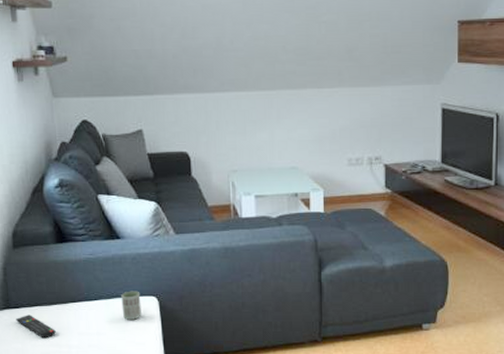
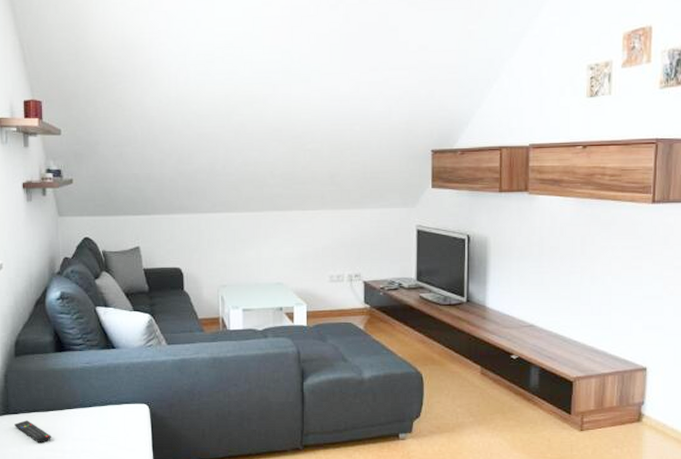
cup: present [121,291,141,321] -> none [114,398,133,427]

